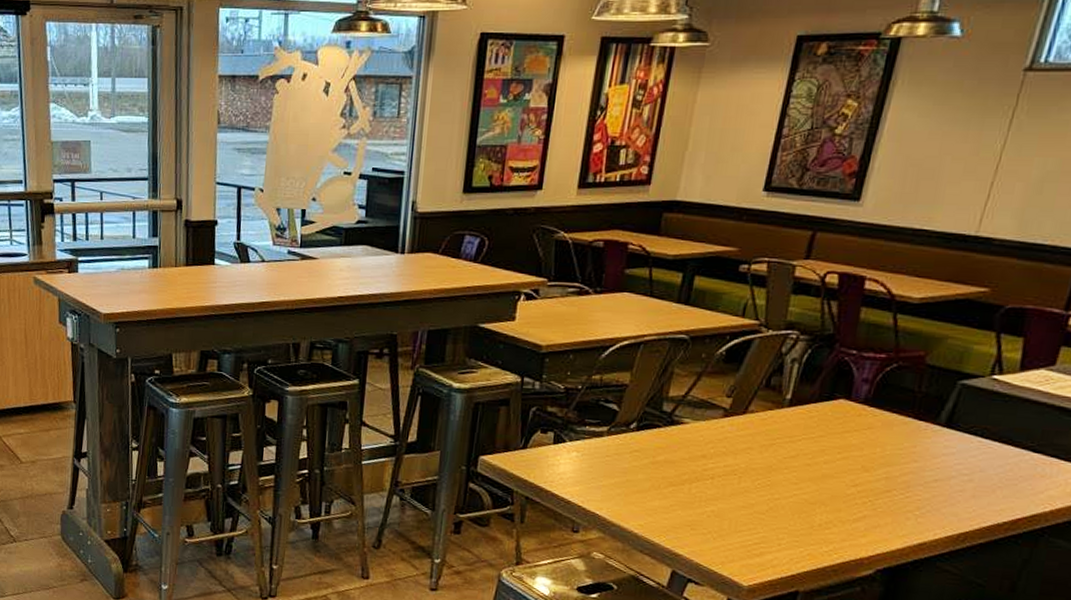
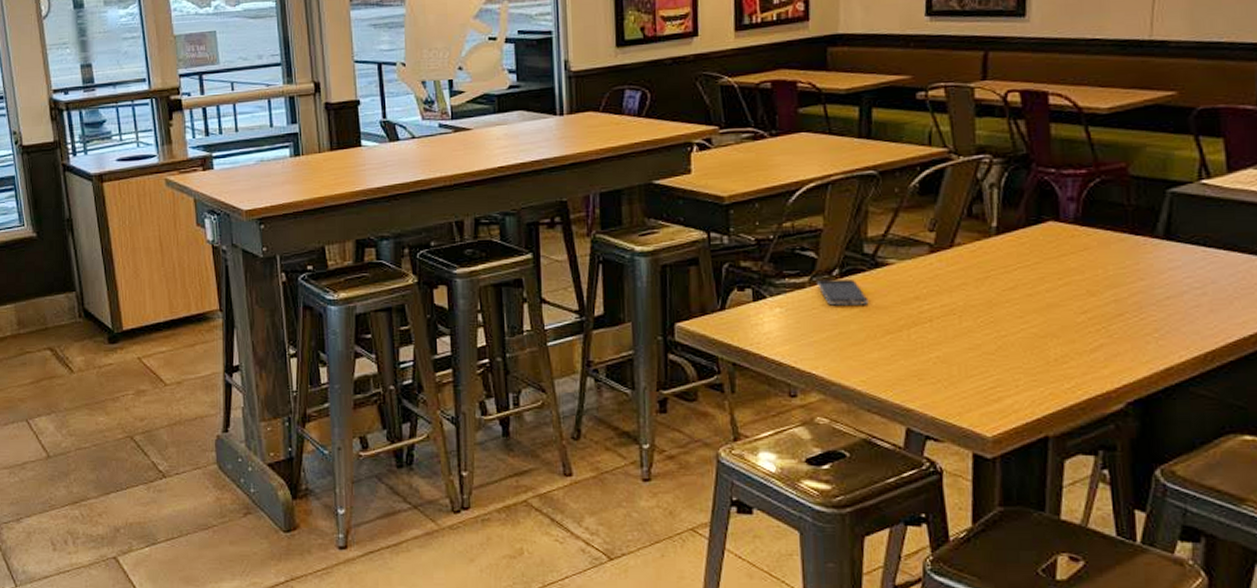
smartphone: none [614,430,659,458] -> present [817,278,869,306]

